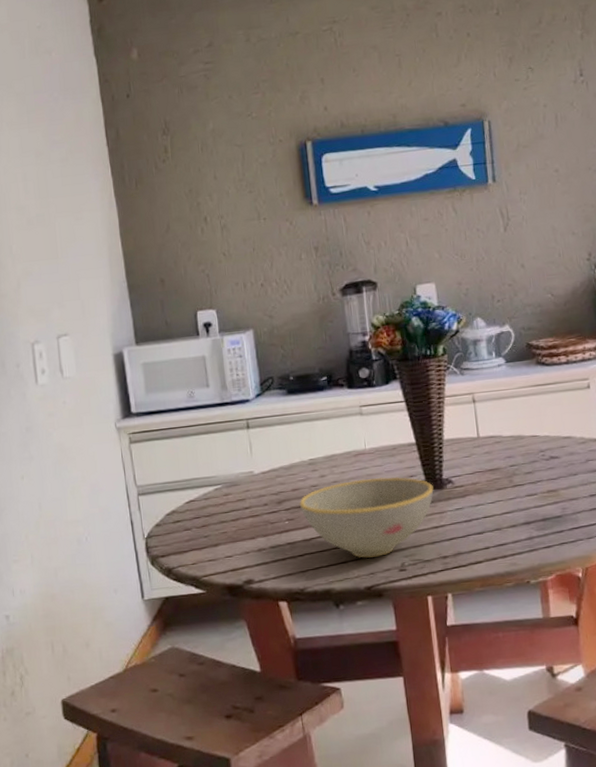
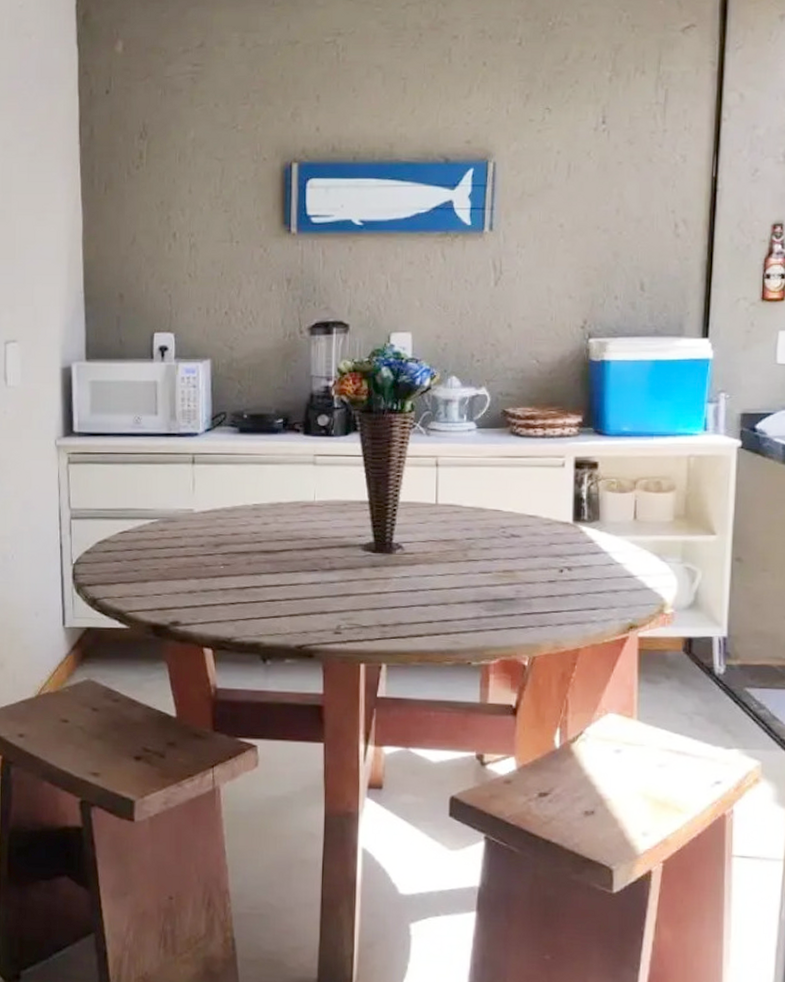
bowl: present [299,476,434,558] -> none [237,532,381,616]

